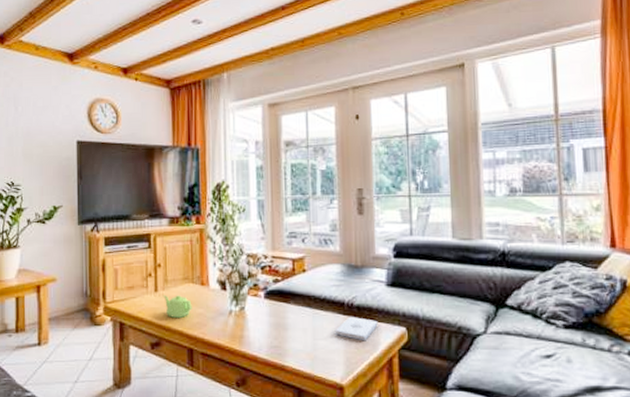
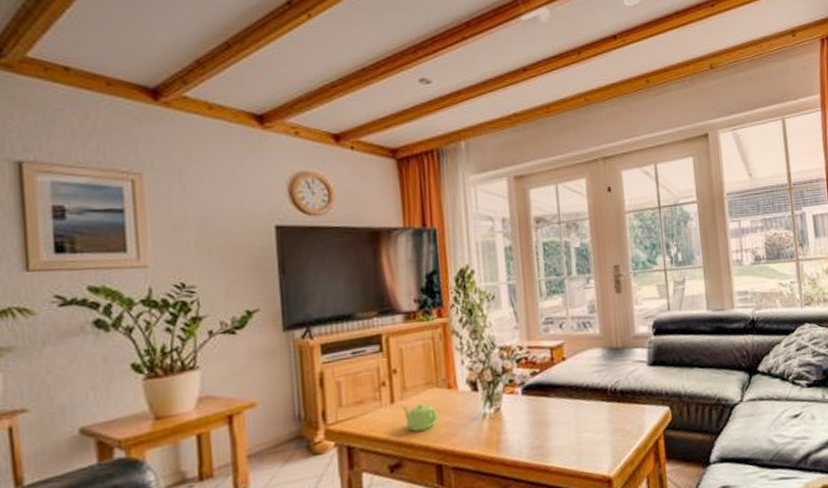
notepad: present [336,317,378,341] -> none [600,402,642,427]

